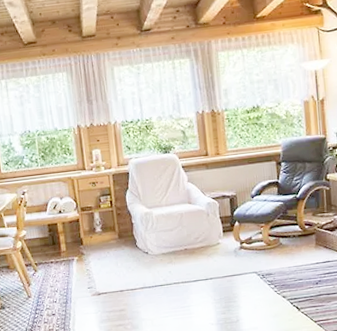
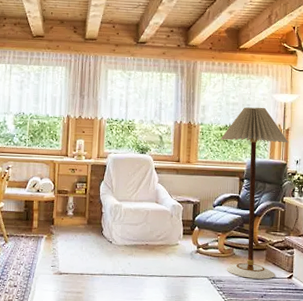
floor lamp: none [249,79,328,267] -> present [220,107,289,279]

